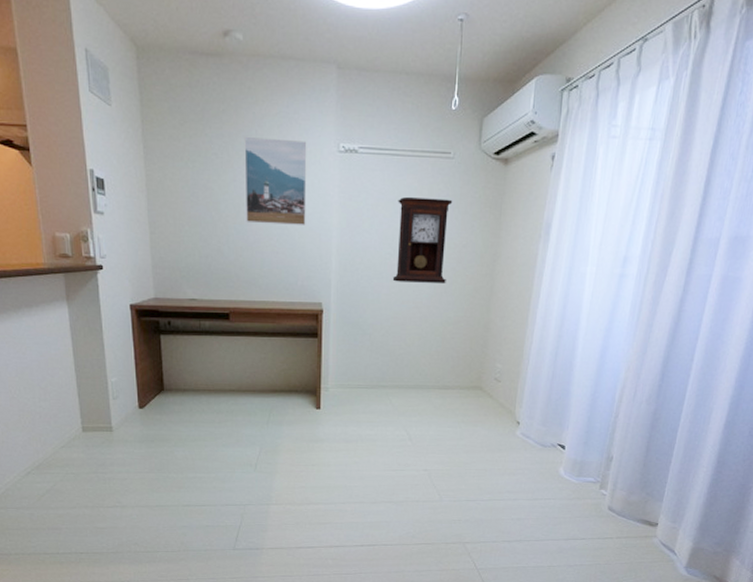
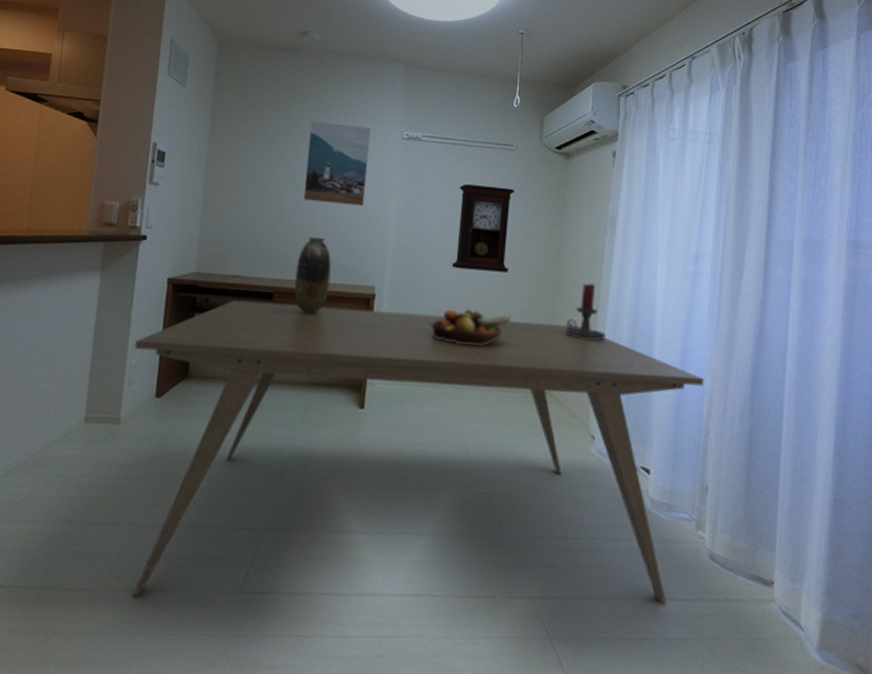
dining table: none [112,321,620,556] -> present [131,299,704,605]
vase: none [247,258,280,331] -> present [294,236,332,314]
fruit bowl: none [375,319,448,352] -> present [430,309,511,346]
candle holder: none [496,289,535,341] -> present [564,283,607,340]

